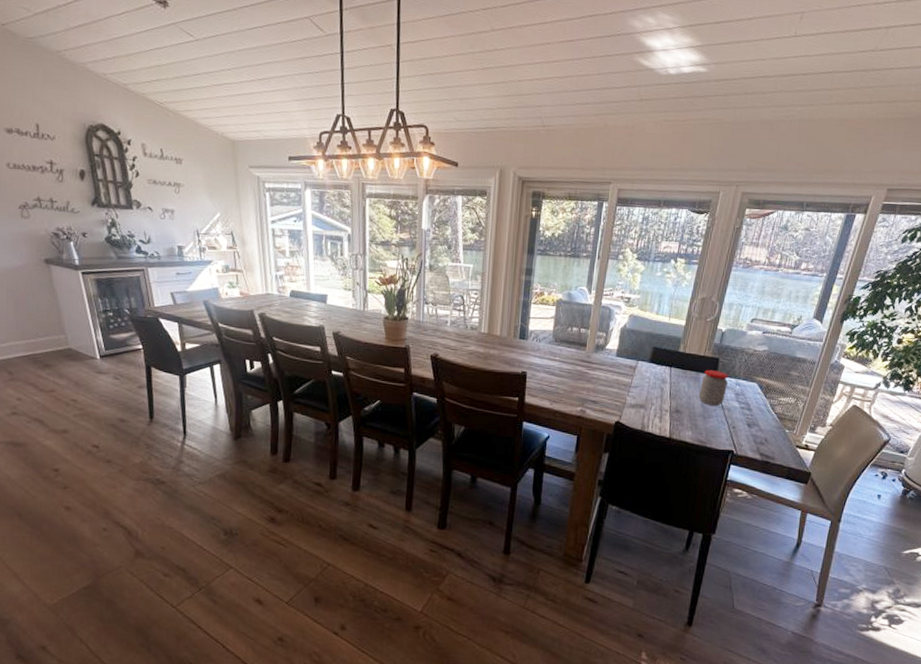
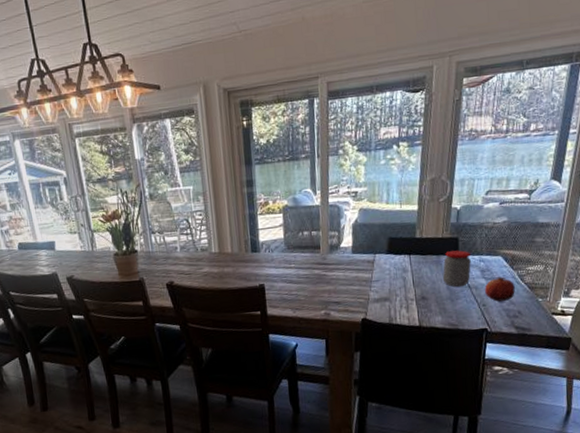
fruit: none [736,402,765,427] -> present [484,276,515,302]

